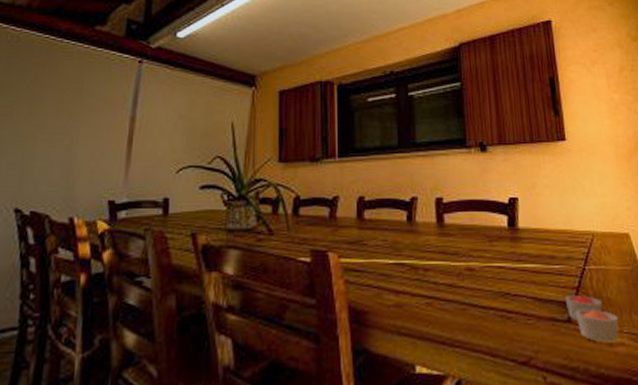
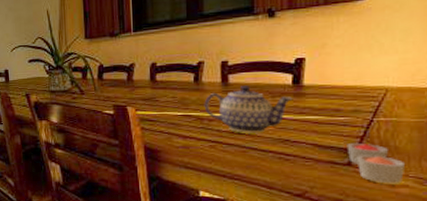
teapot: none [418,228,510,286] -> present [204,86,293,133]

